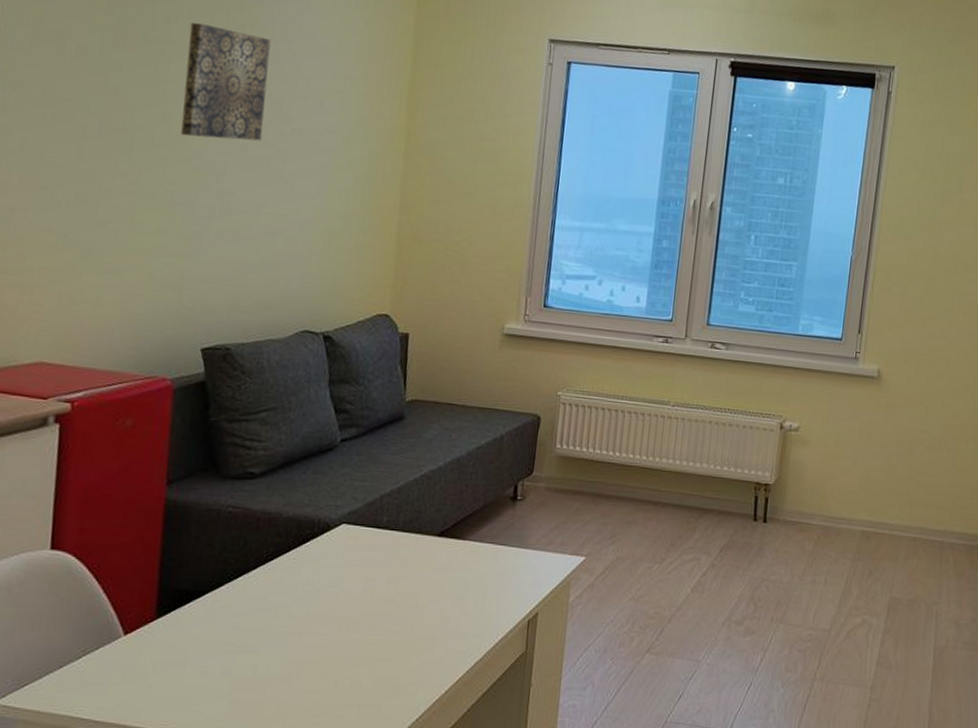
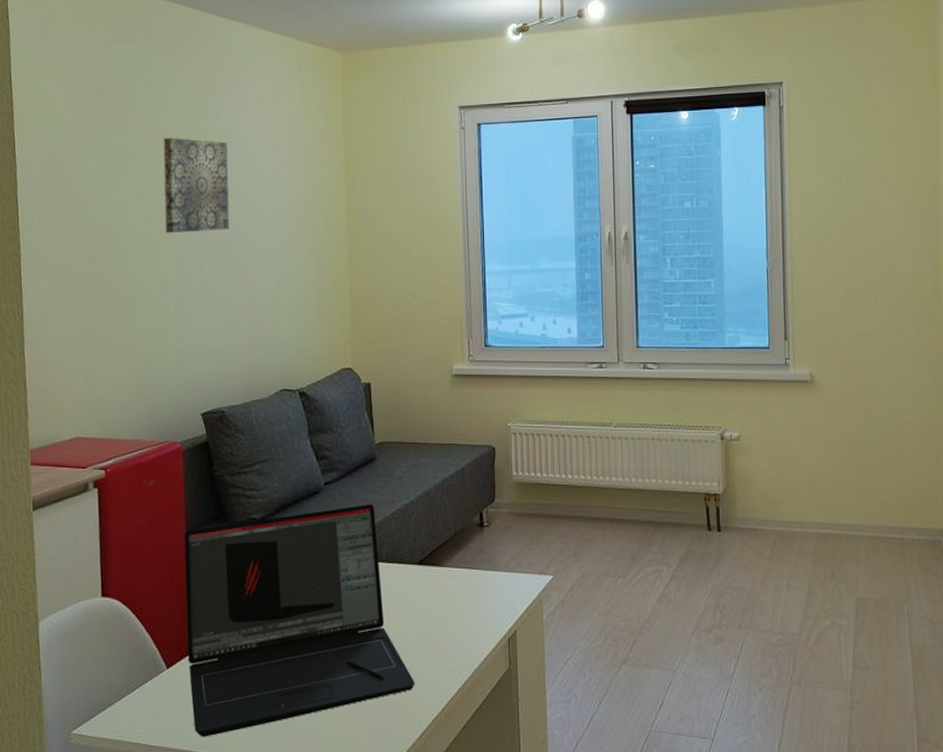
laptop: none [150,466,419,714] -> present [184,504,415,737]

